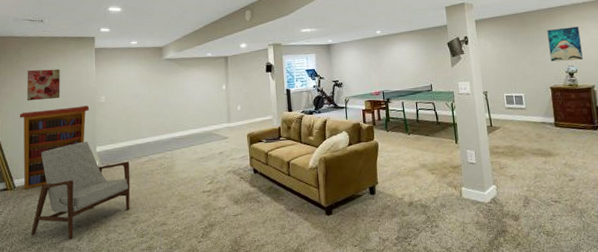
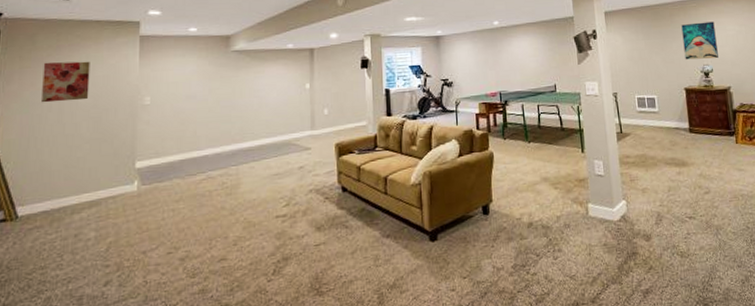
bookcase: present [19,105,89,189] -> none [29,108,128,220]
armchair: present [31,141,131,240] -> none [37,154,180,285]

